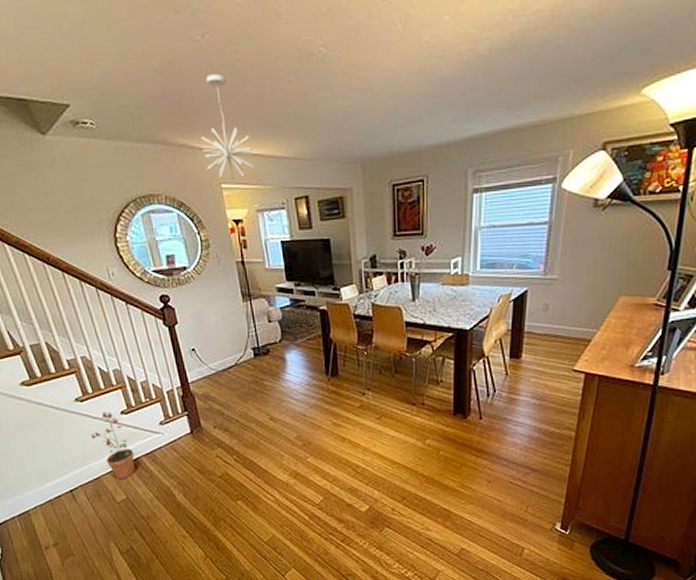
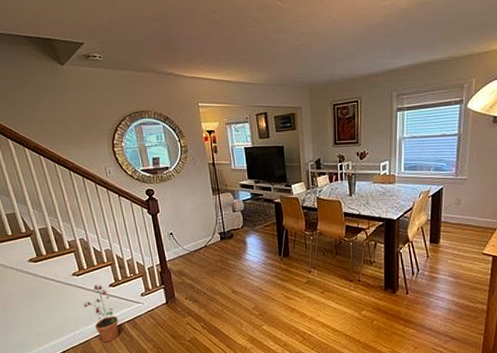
pendant light: present [201,73,253,180] -> none [184,21,224,100]

